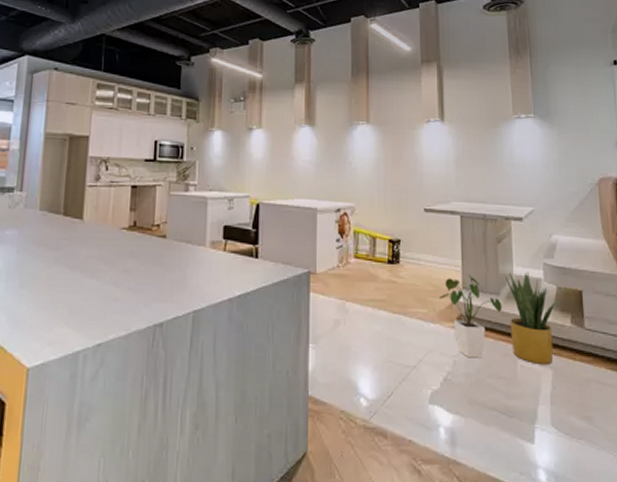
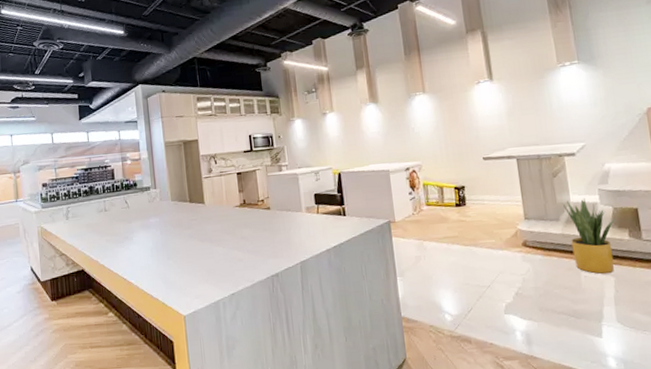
house plant: present [438,274,503,358] -> none [504,207,563,275]

